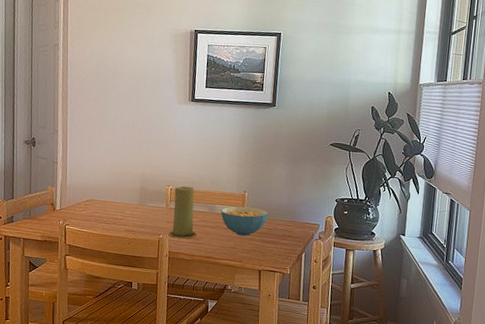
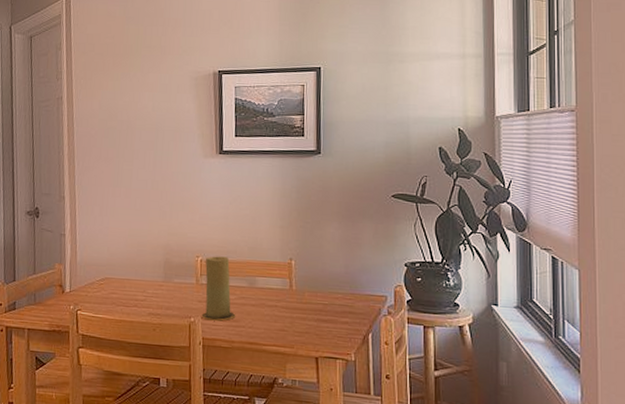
cereal bowl: present [221,206,268,236] -> none [263,278,322,315]

